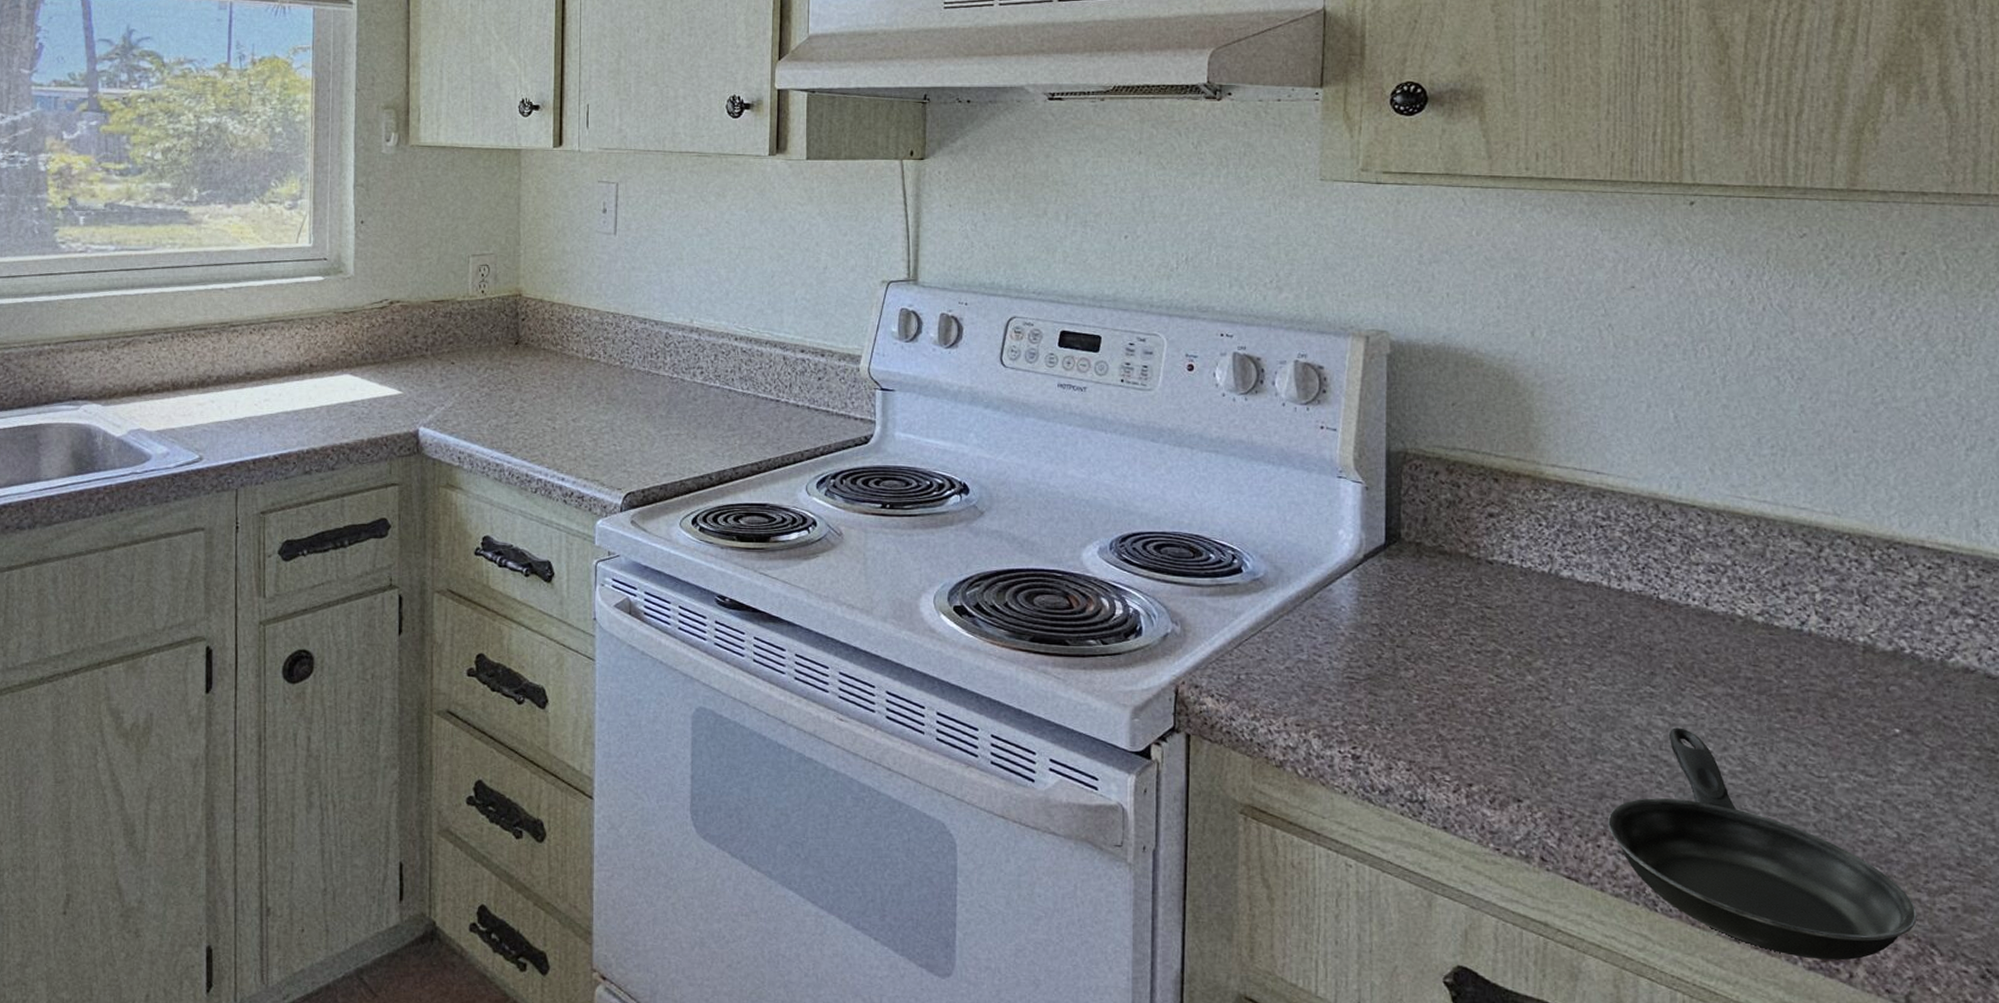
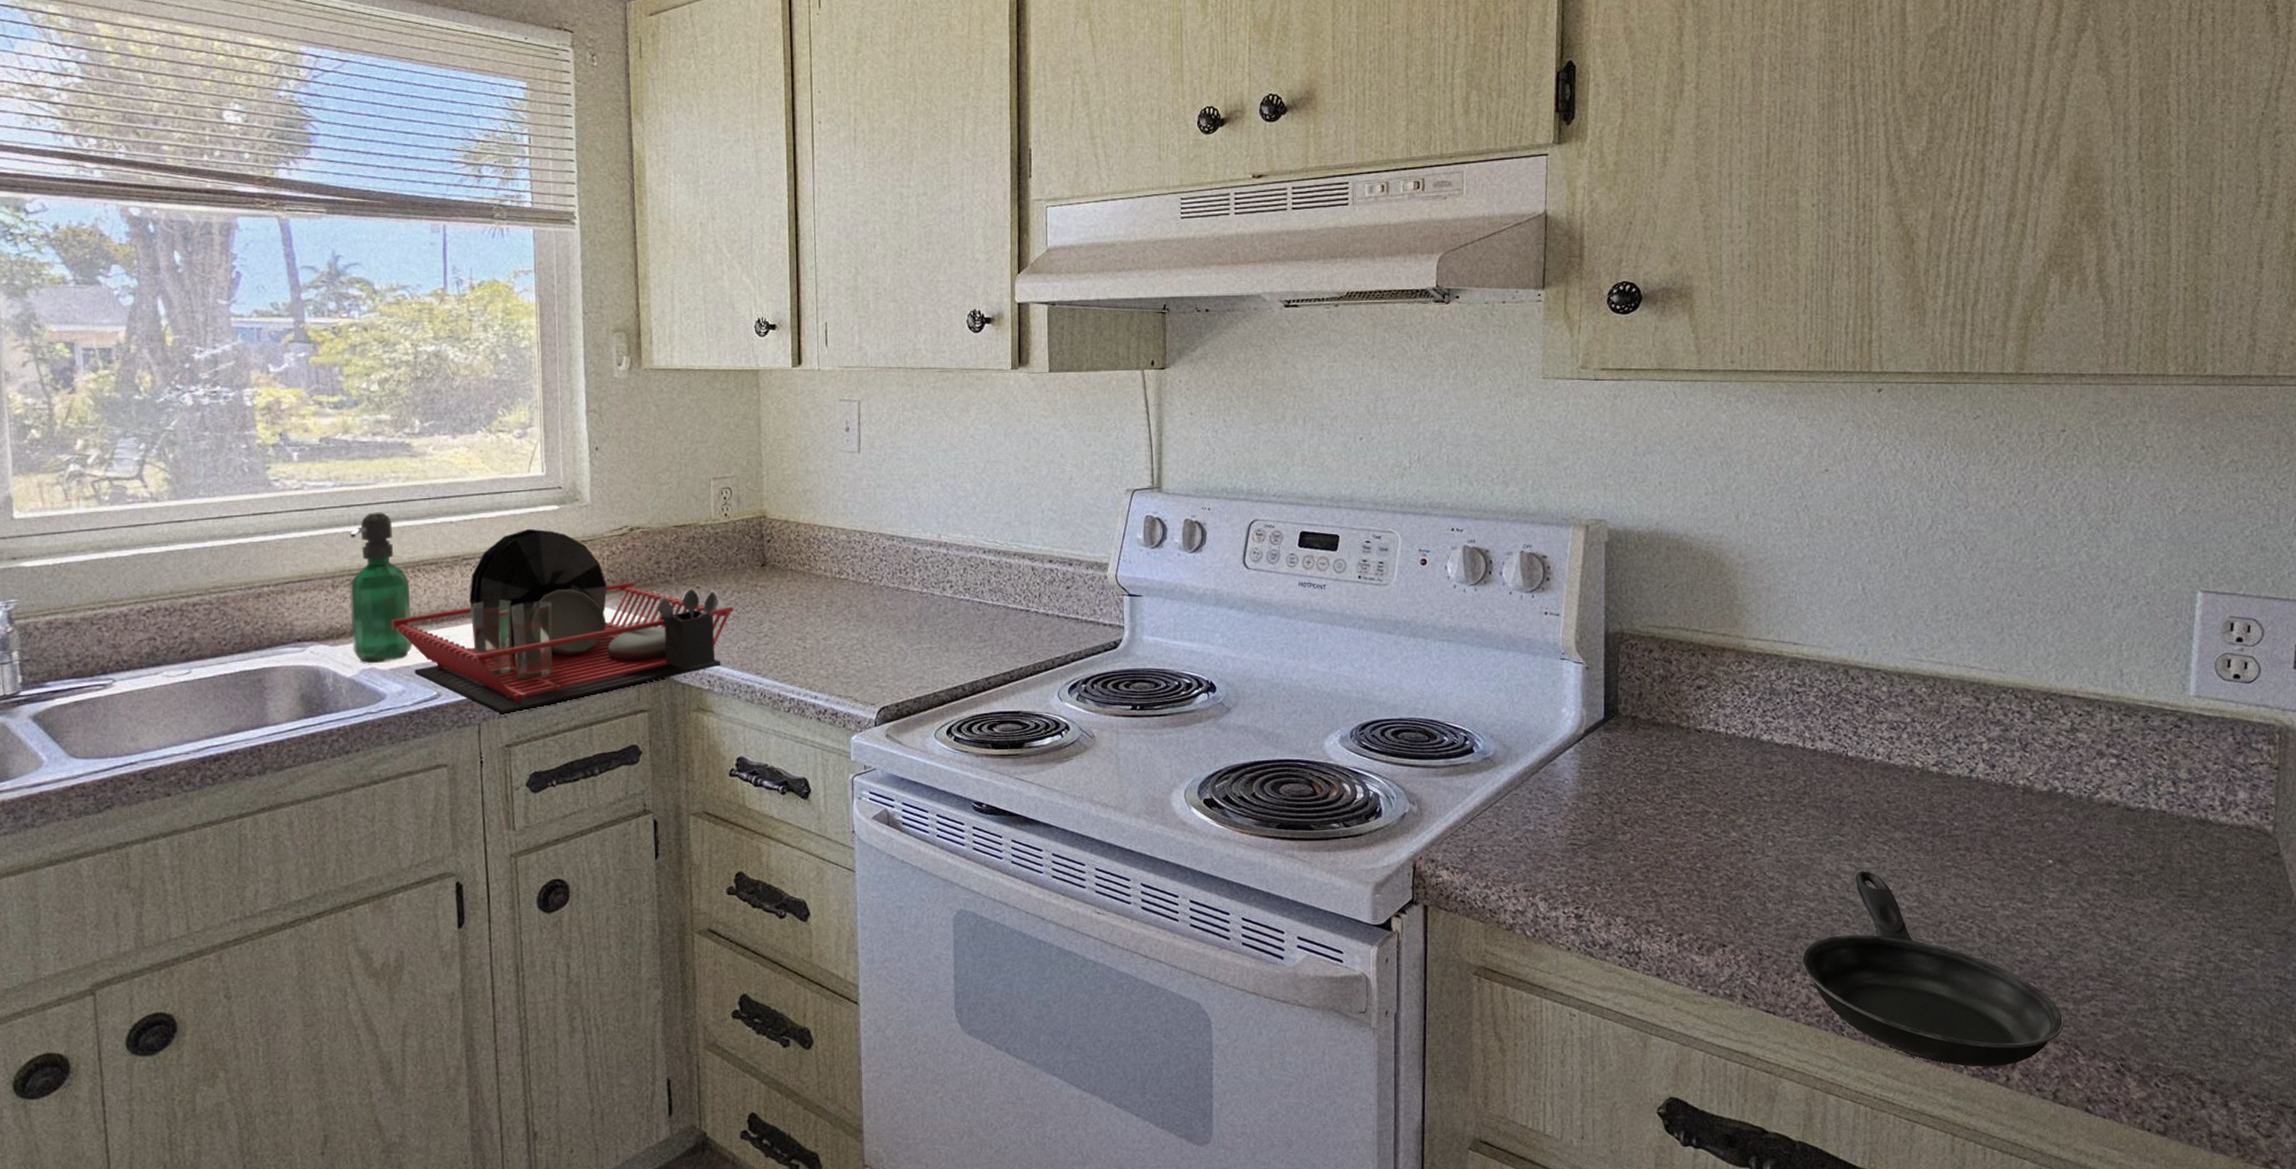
soap dispenser: none [123,277,180,424] -> present [349,512,412,663]
dish rack: none [160,298,487,481] -> present [391,528,734,715]

